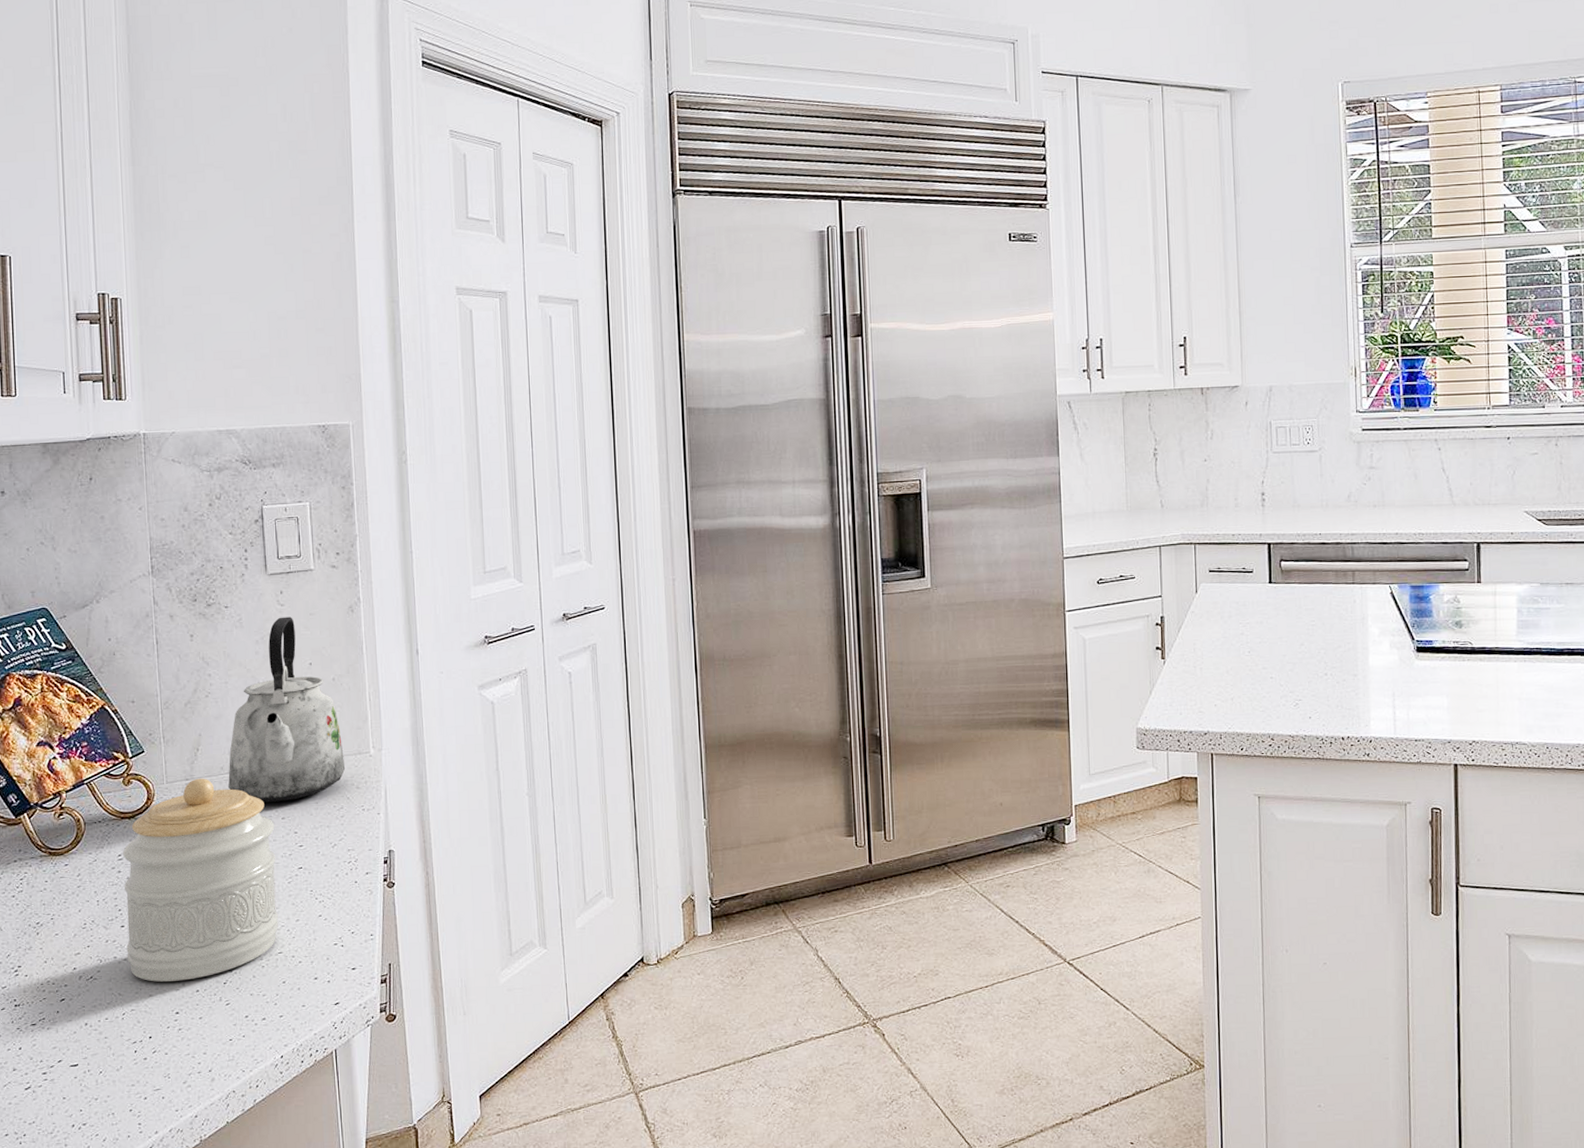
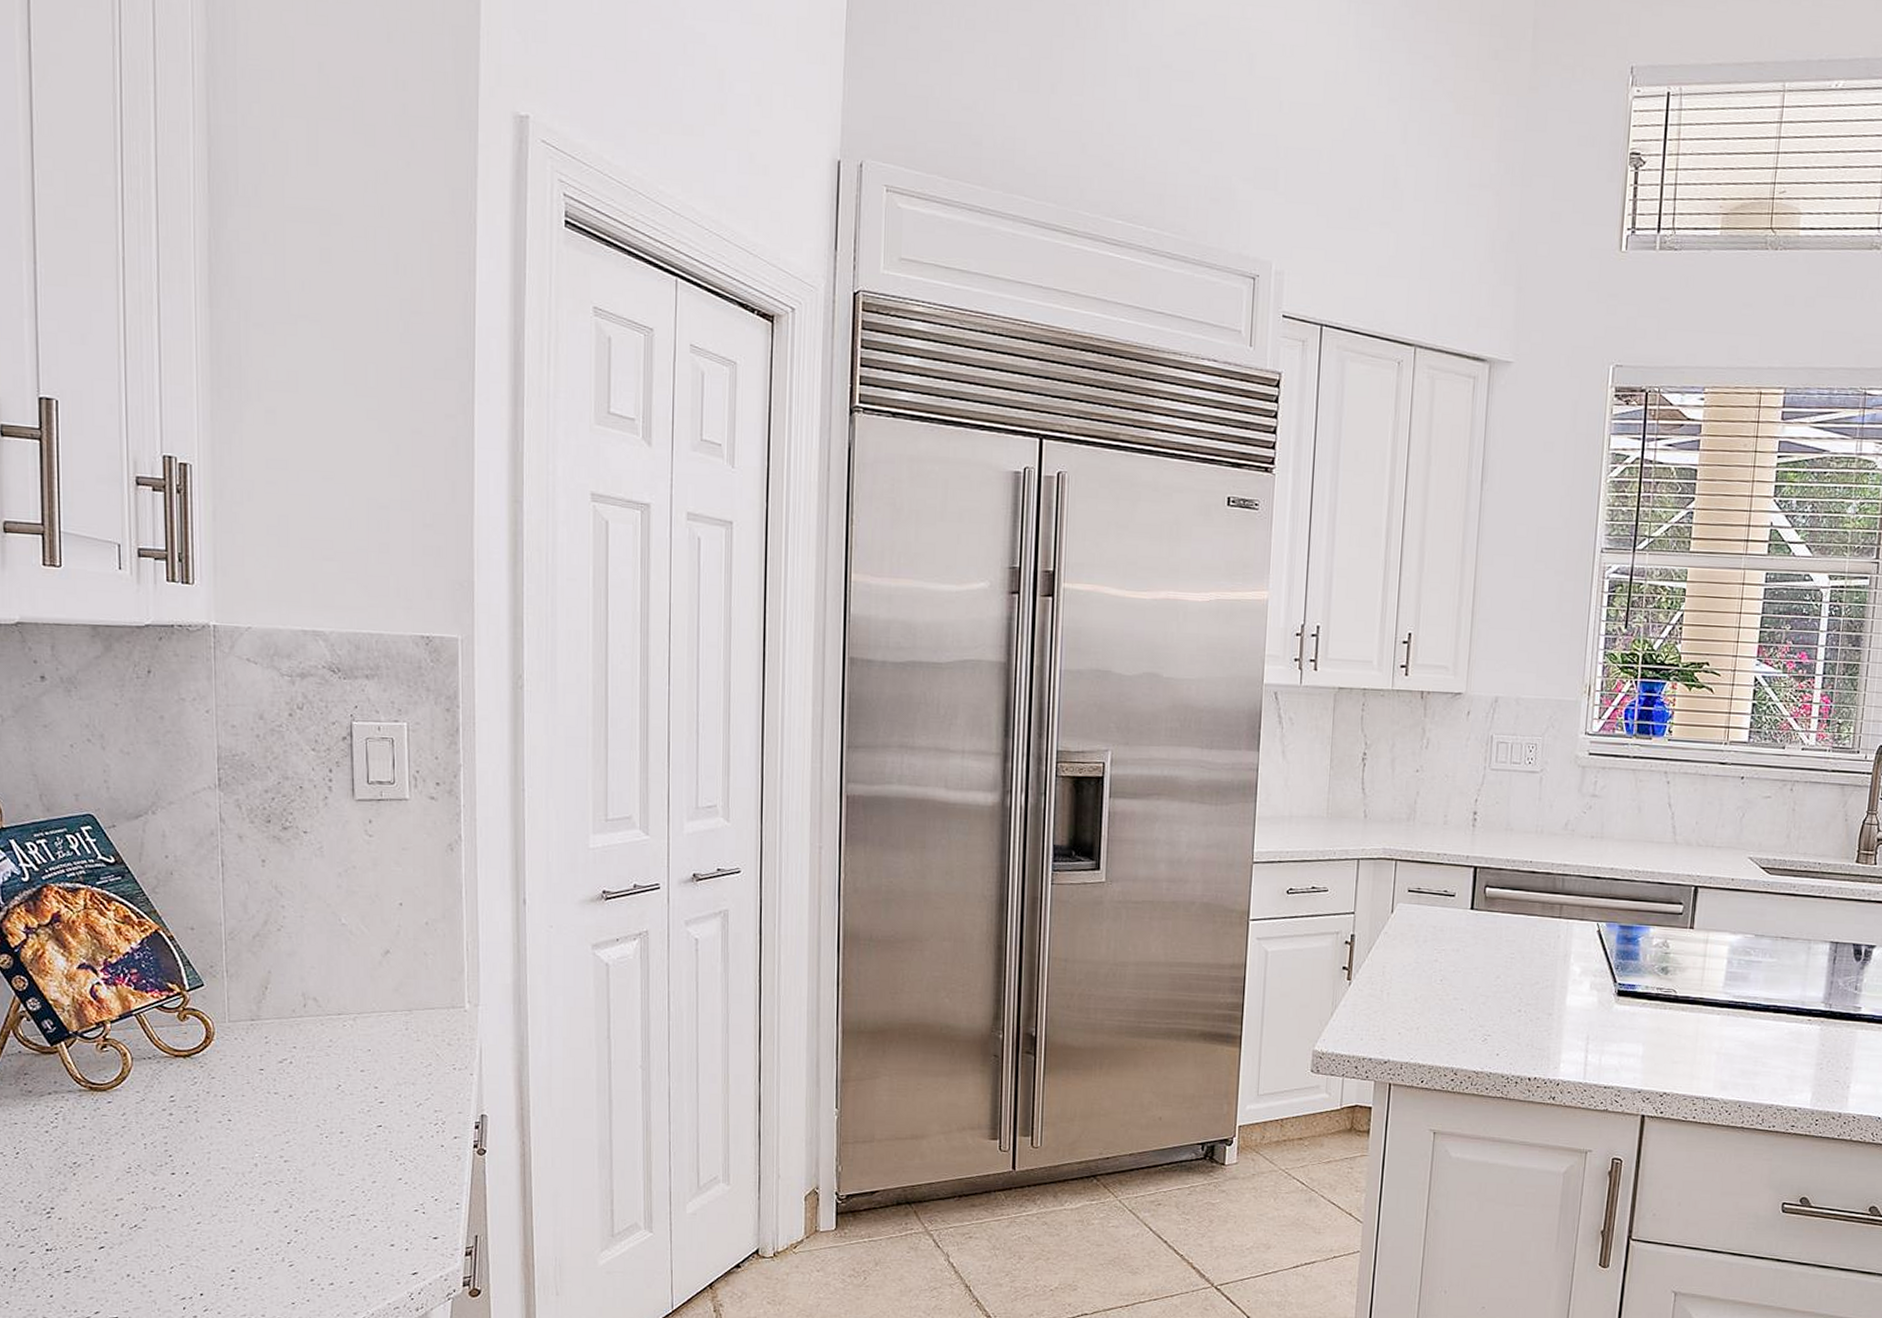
jar: present [123,778,279,982] -> none [176,1019,353,1237]
kettle: present [228,616,346,802] -> none [300,849,436,1053]

